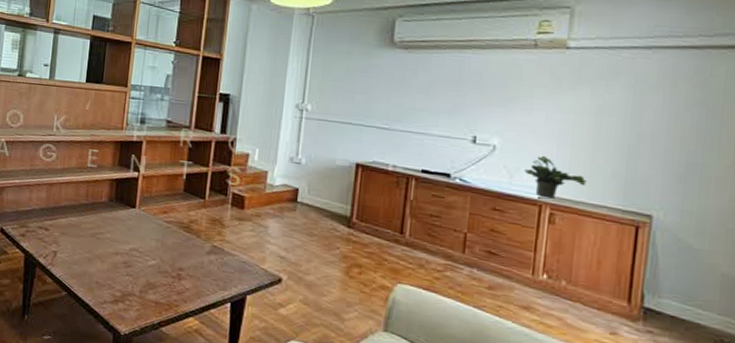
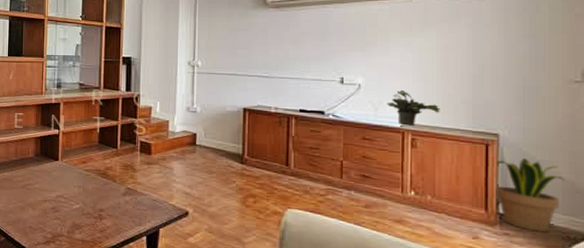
potted plant: none [642,245,725,334] -> present [496,157,565,233]

